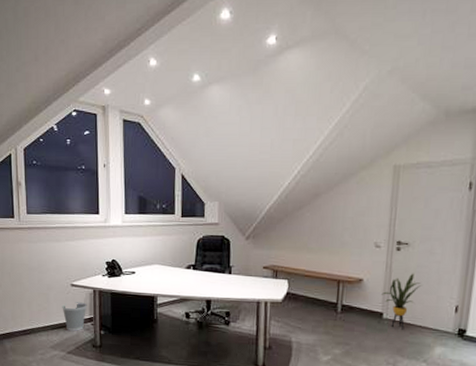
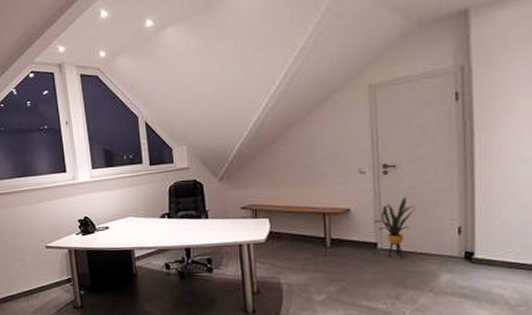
wastebasket: present [62,302,87,331] -> none [39,263,64,294]

